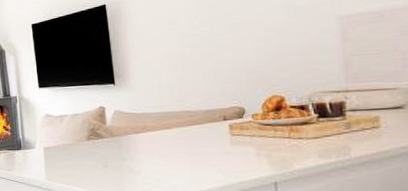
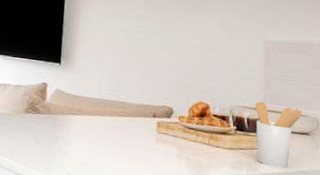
utensil holder: none [336,82,393,148] -> present [255,101,303,168]

